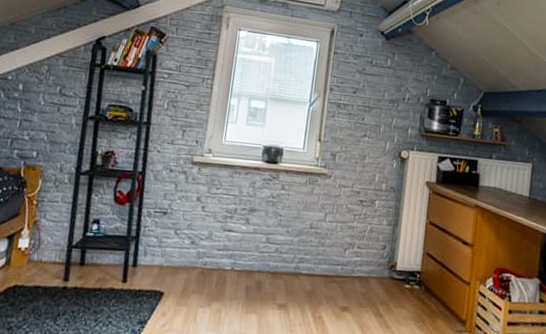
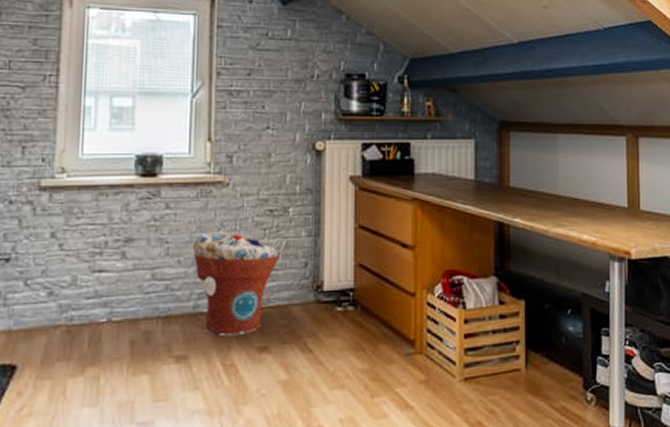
flower pot: none [298,211,365,296] -> present [192,230,280,337]

